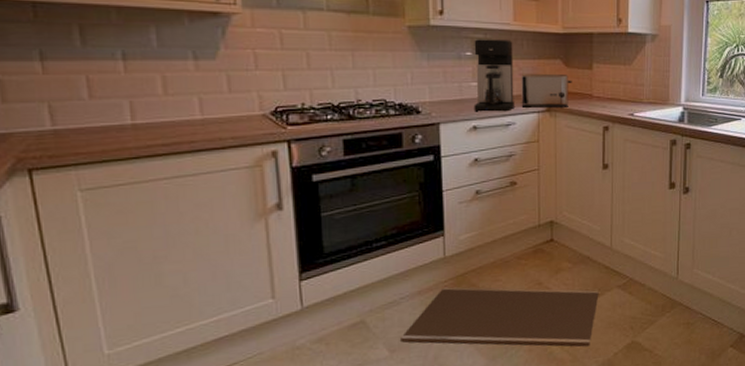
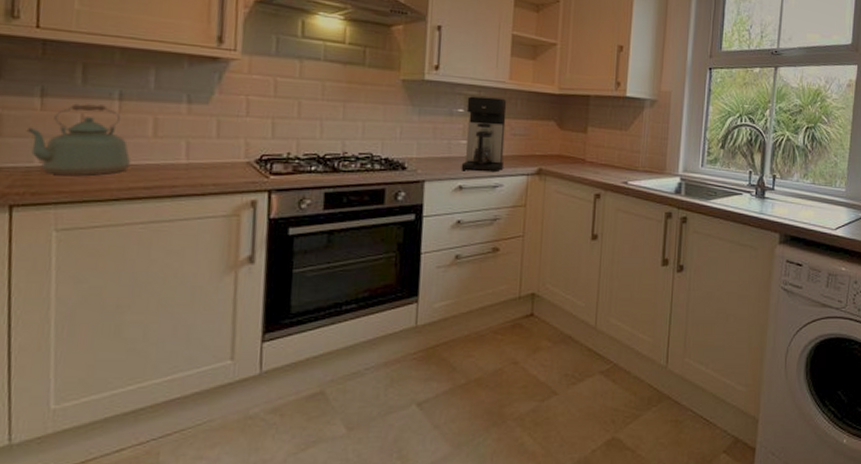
kettle: none [31,65,146,138] -> present [26,103,131,177]
door mat: present [401,286,599,347] -> none [360,360,579,440]
toaster: present [521,73,572,109] -> none [510,133,565,173]

